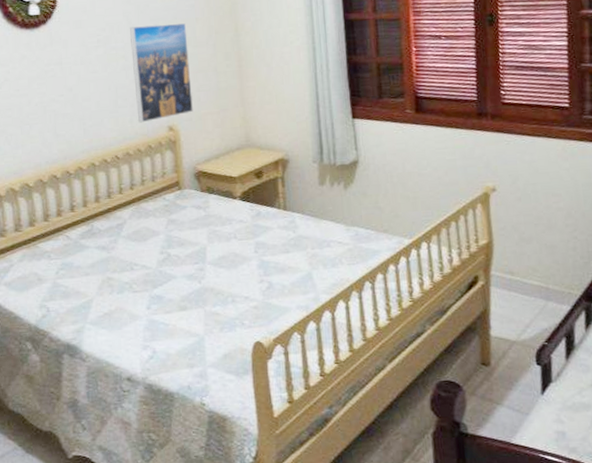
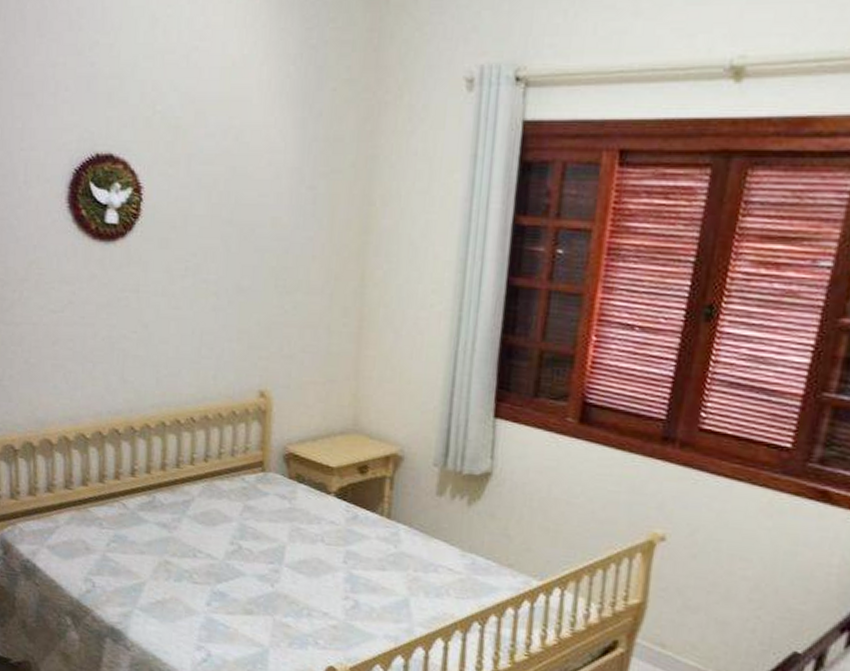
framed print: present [130,23,193,123] -> none [224,255,299,382]

